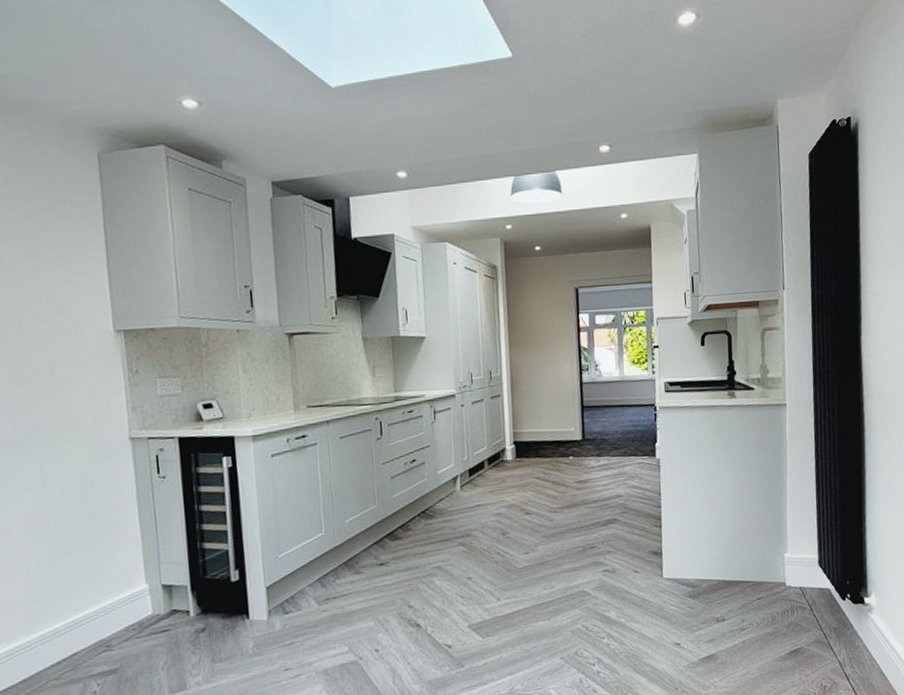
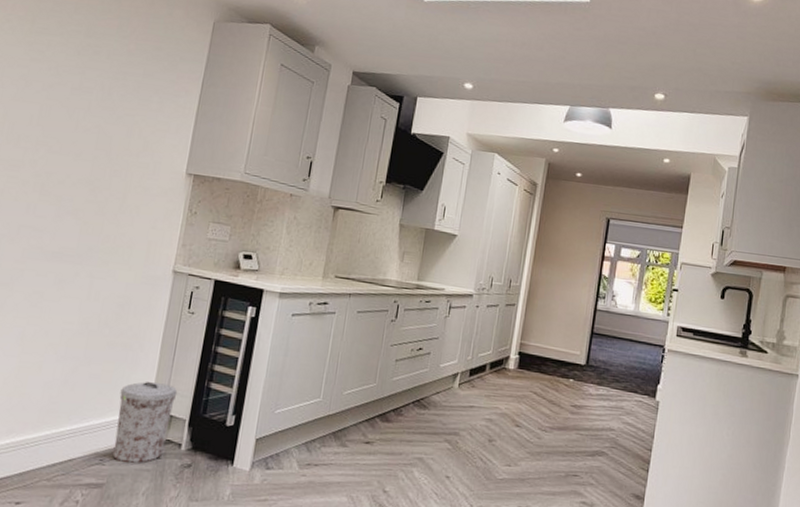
trash can: none [108,555,172,644] -> present [112,382,178,464]

